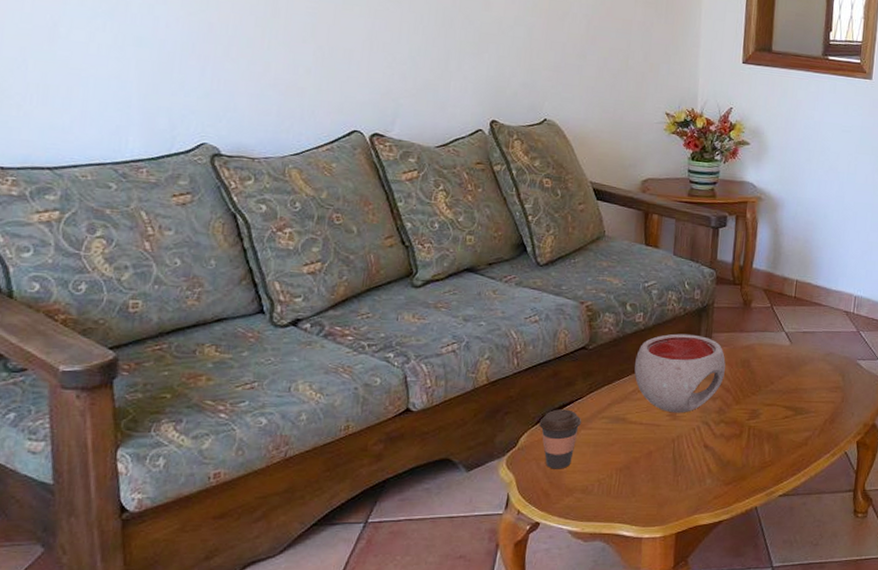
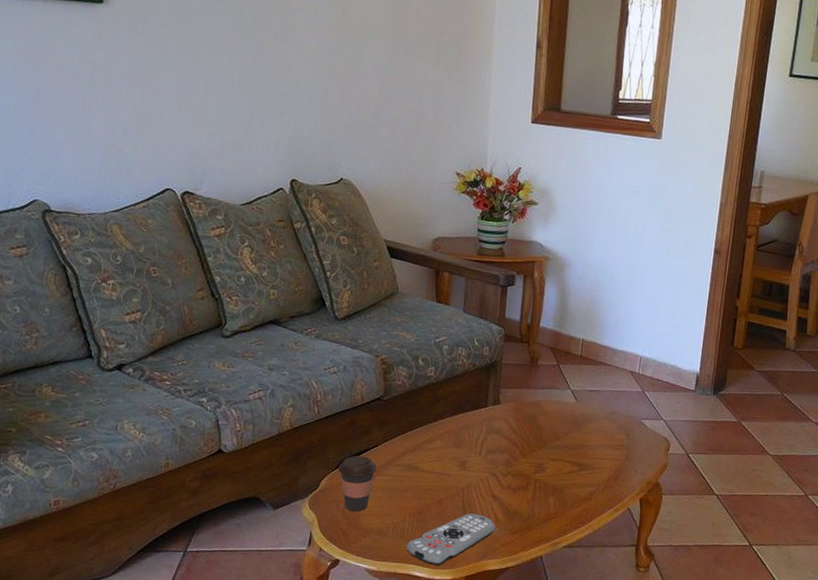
remote control: none [612,466,708,522] -> present [406,513,496,565]
bowl: present [634,333,726,413] -> none [426,388,513,464]

